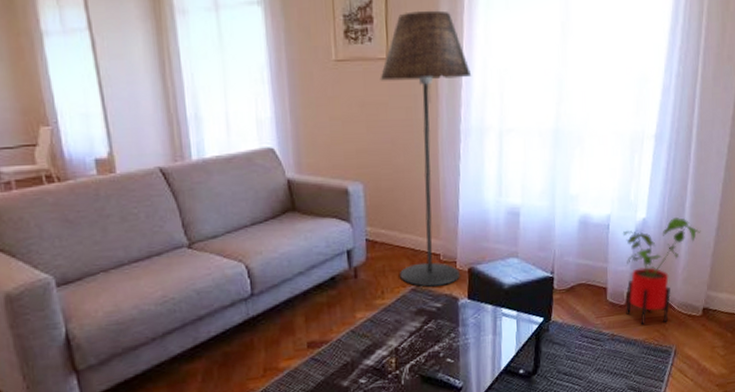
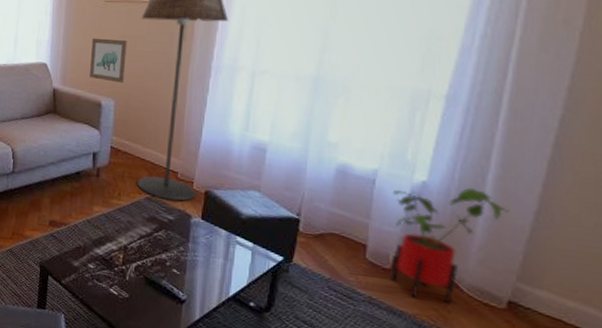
wall art: none [327,108,371,162] -> present [90,38,127,83]

